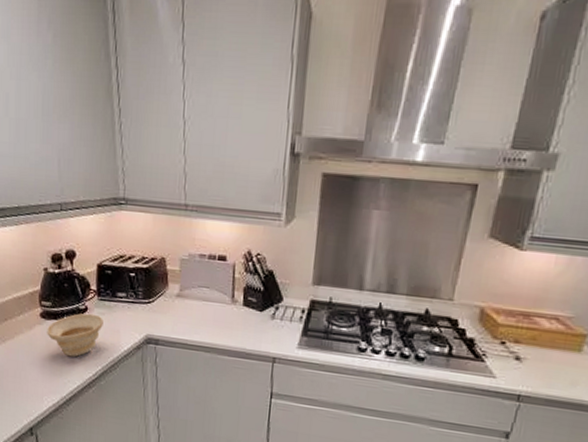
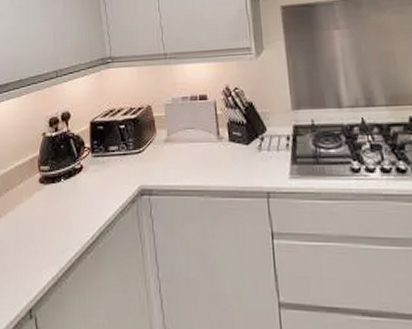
bowl: present [47,313,103,357] -> none [45,172,98,221]

